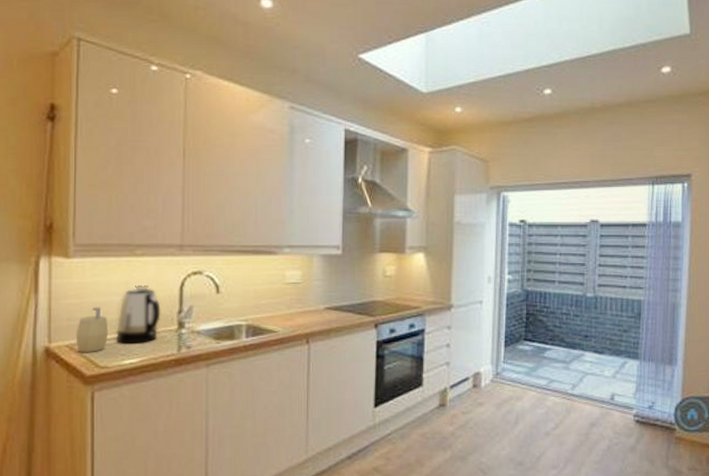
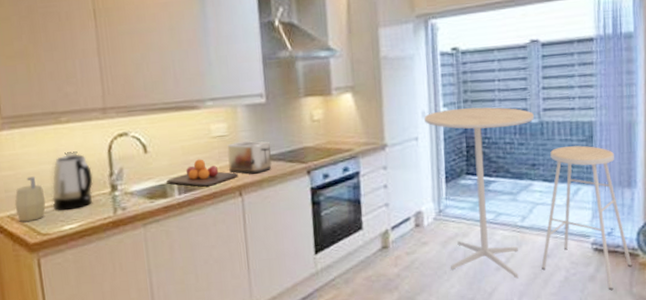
chopping board: none [235,304,307,332] -> present [166,159,238,187]
toaster: none [299,290,342,323] -> present [227,141,272,174]
bar stool: none [490,278,669,462] -> present [424,107,632,291]

